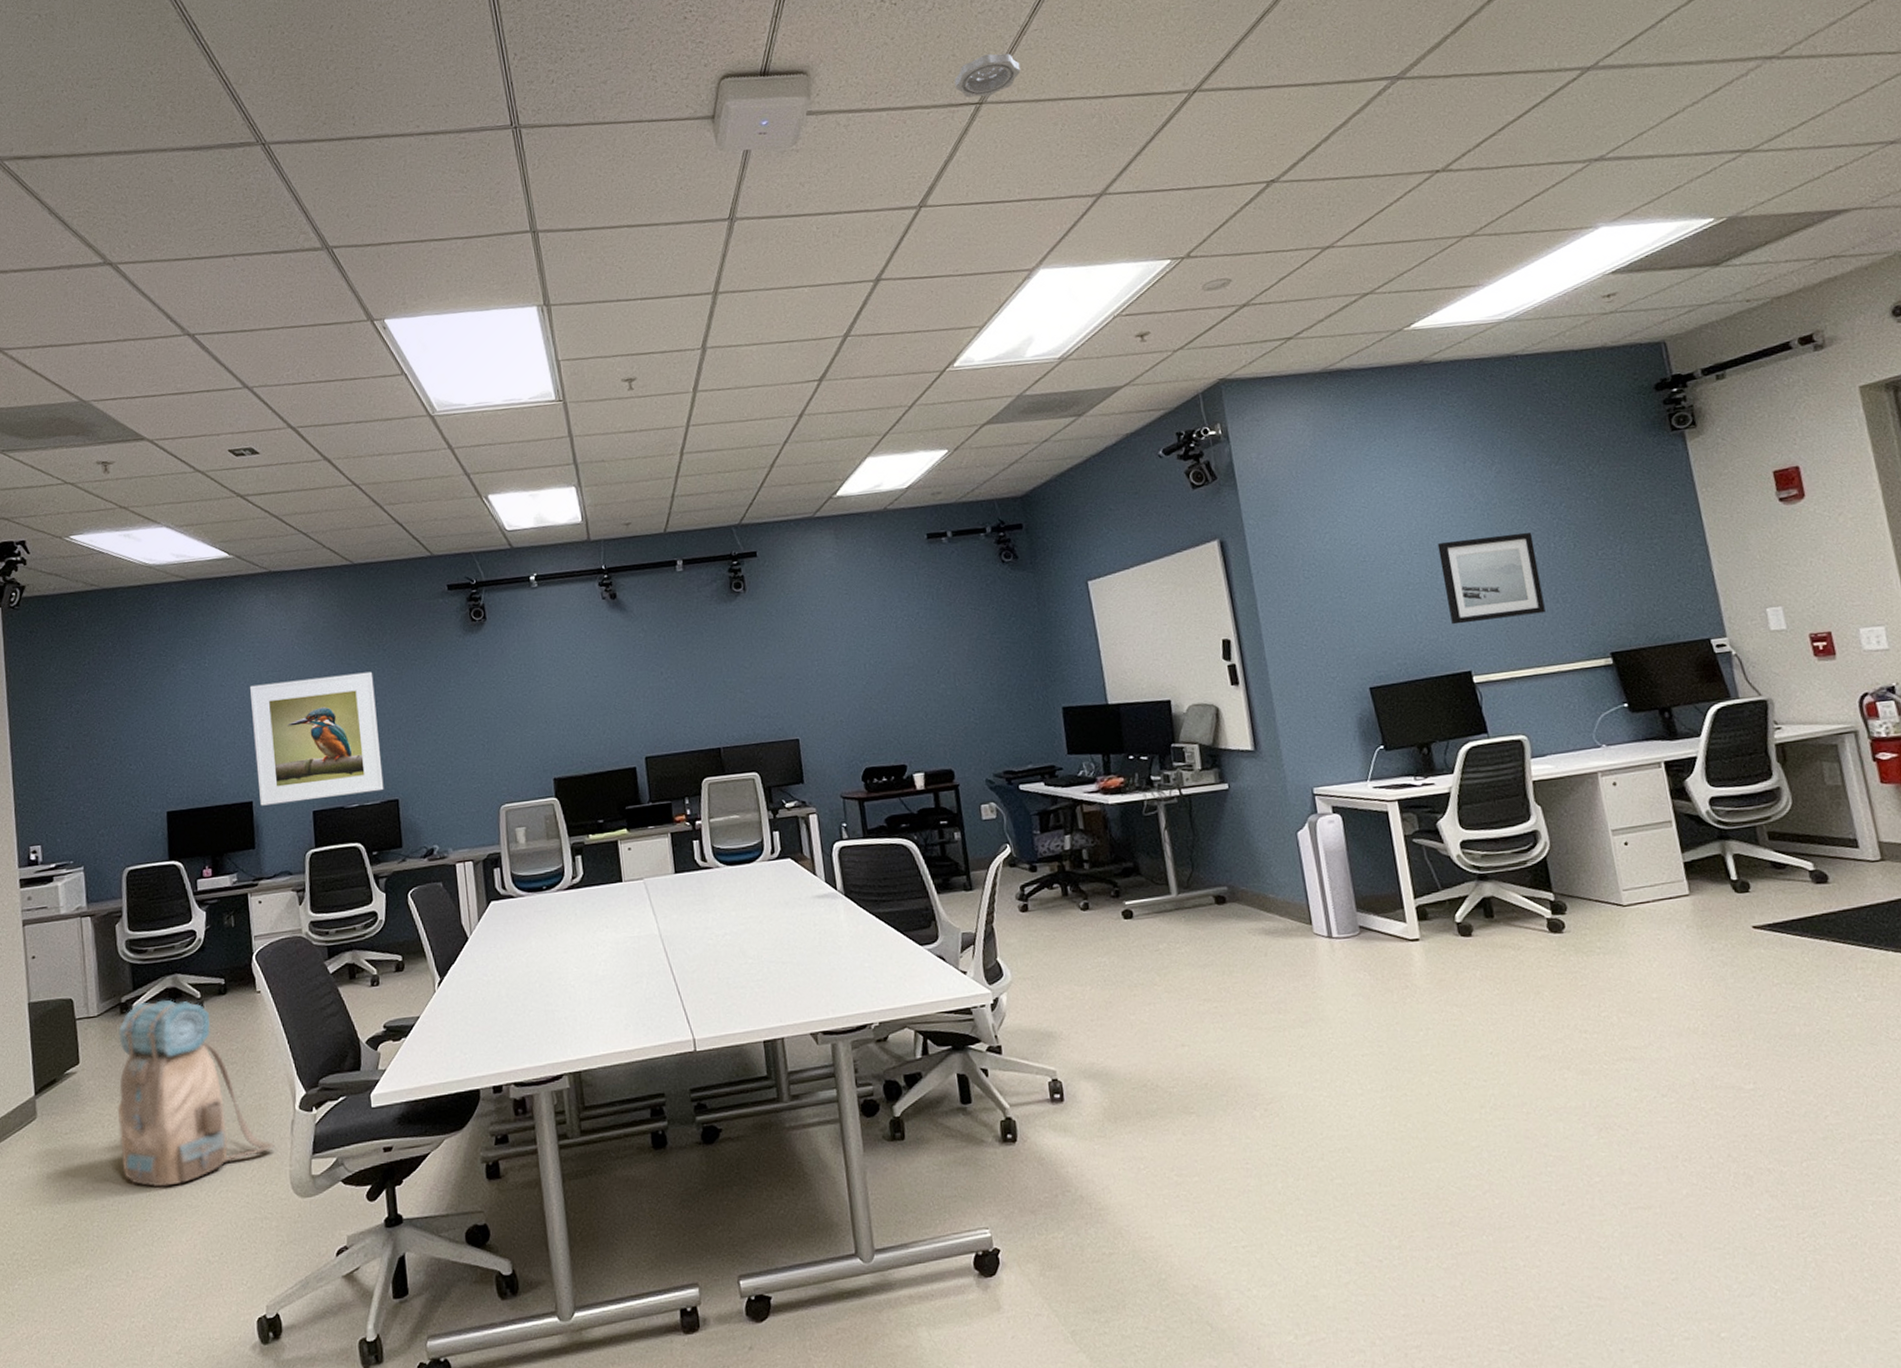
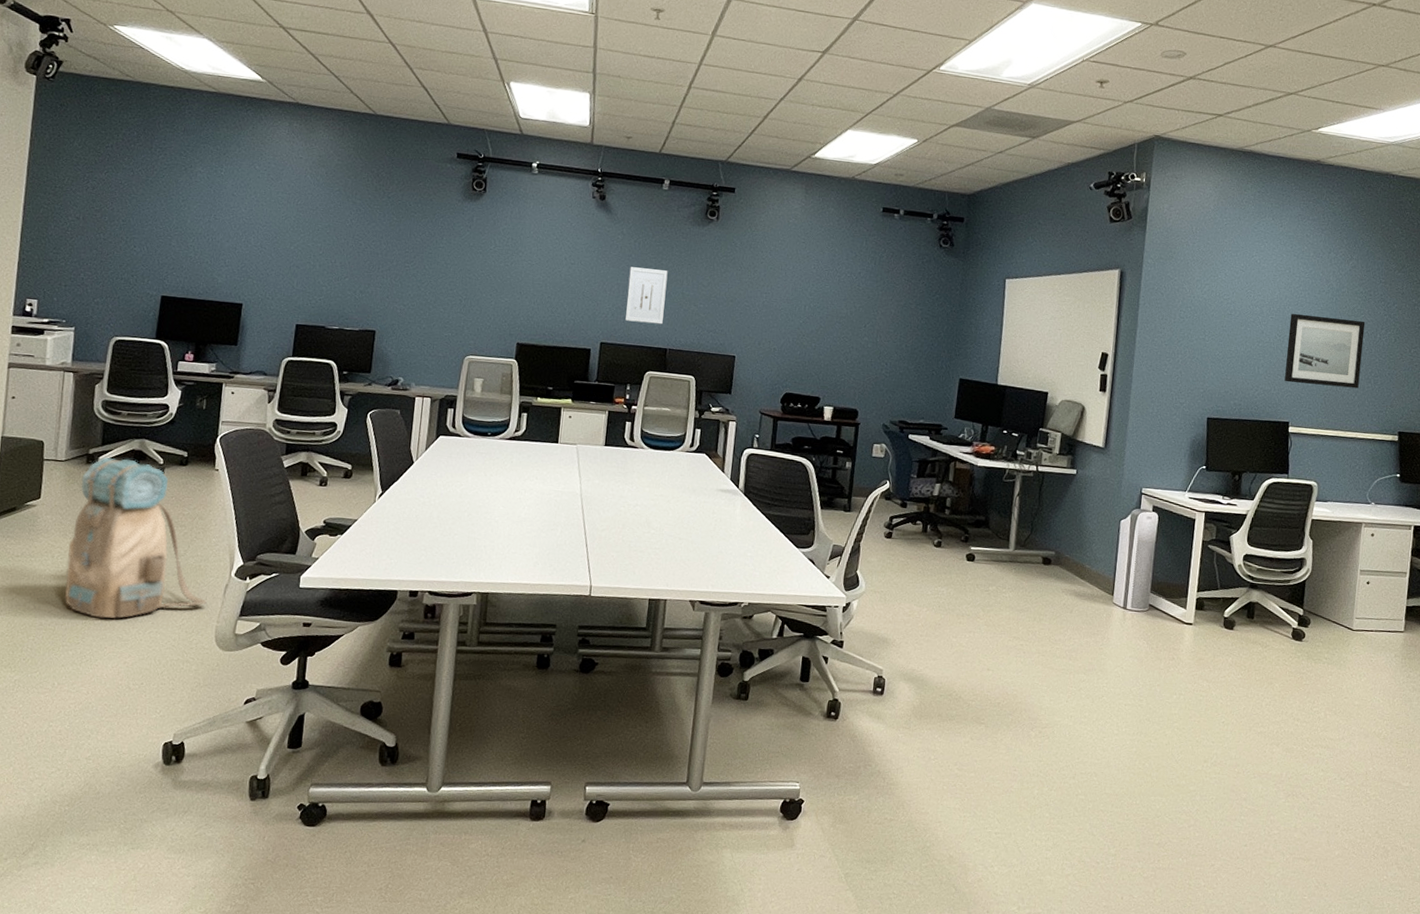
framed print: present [250,671,384,806] -> none [249,201,375,320]
wall art: none [660,660,709,727] -> present [625,267,668,325]

